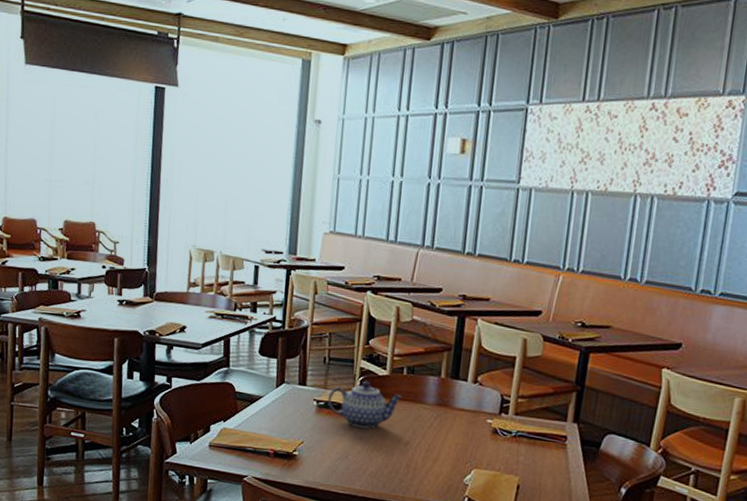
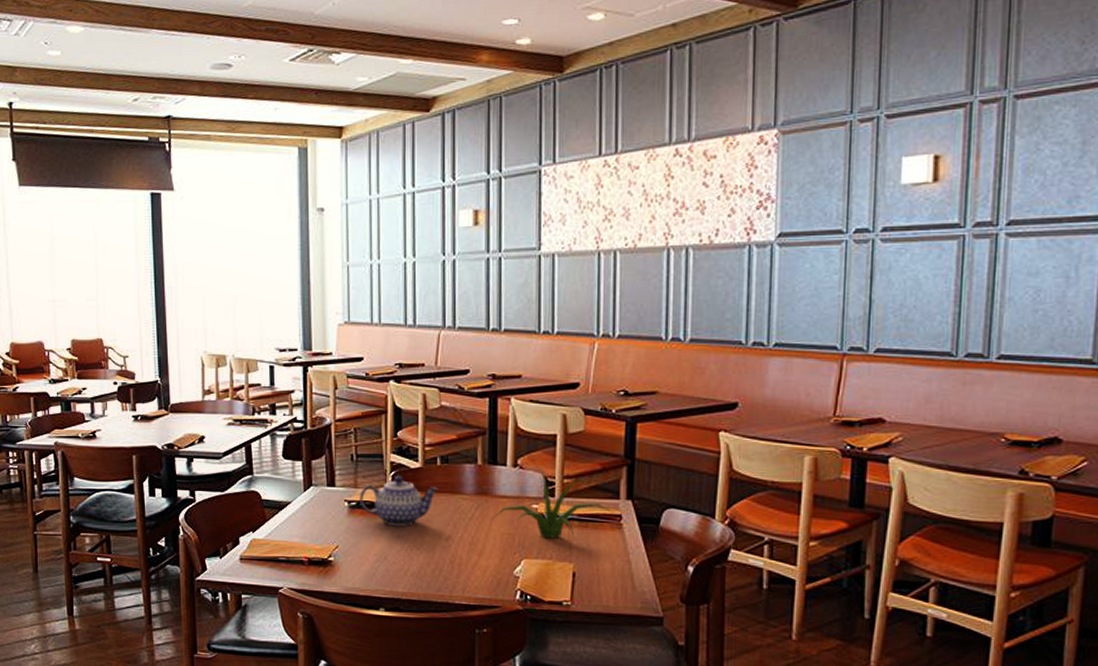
plant: none [449,387,560,454] -> present [492,469,613,539]

